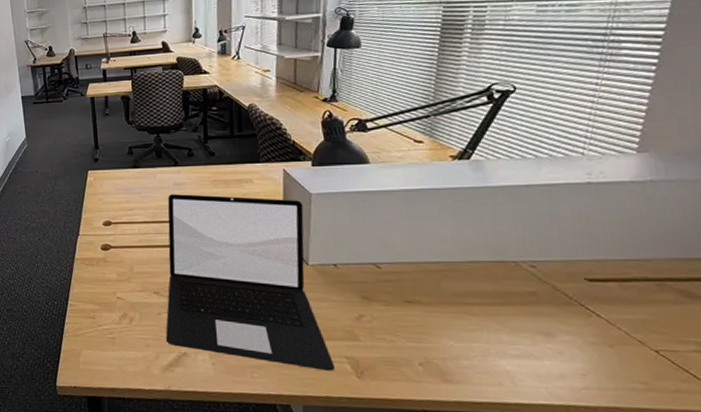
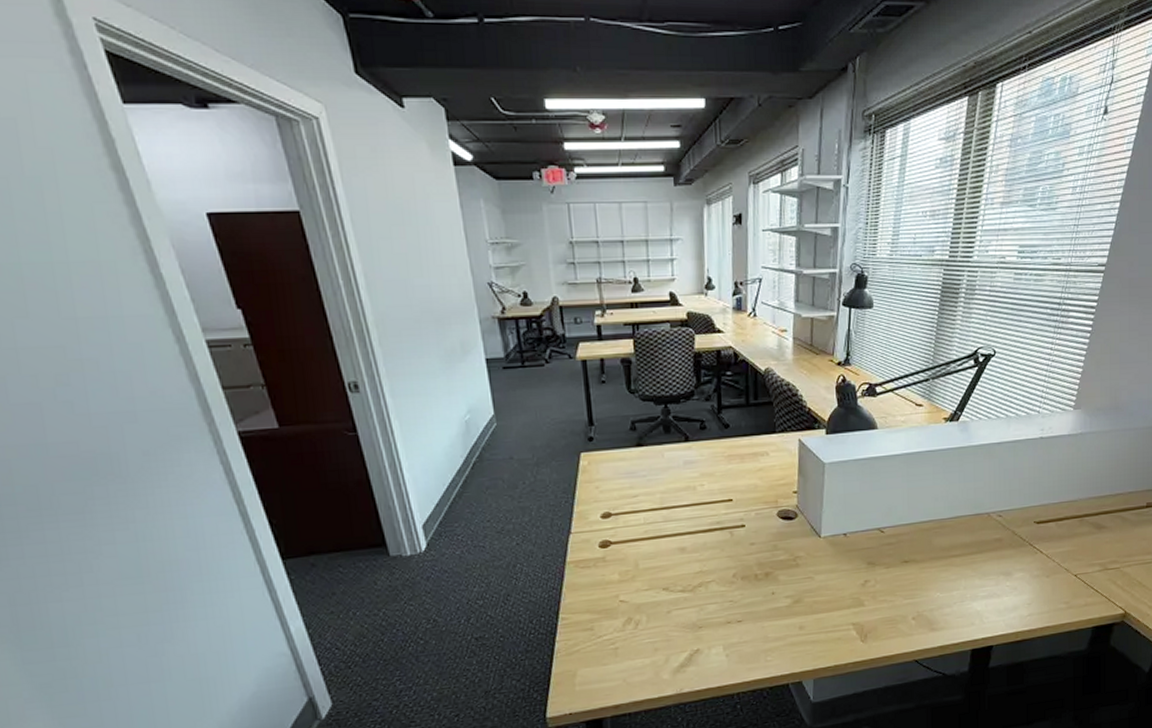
laptop: present [166,194,335,371] -> none [676,470,842,644]

